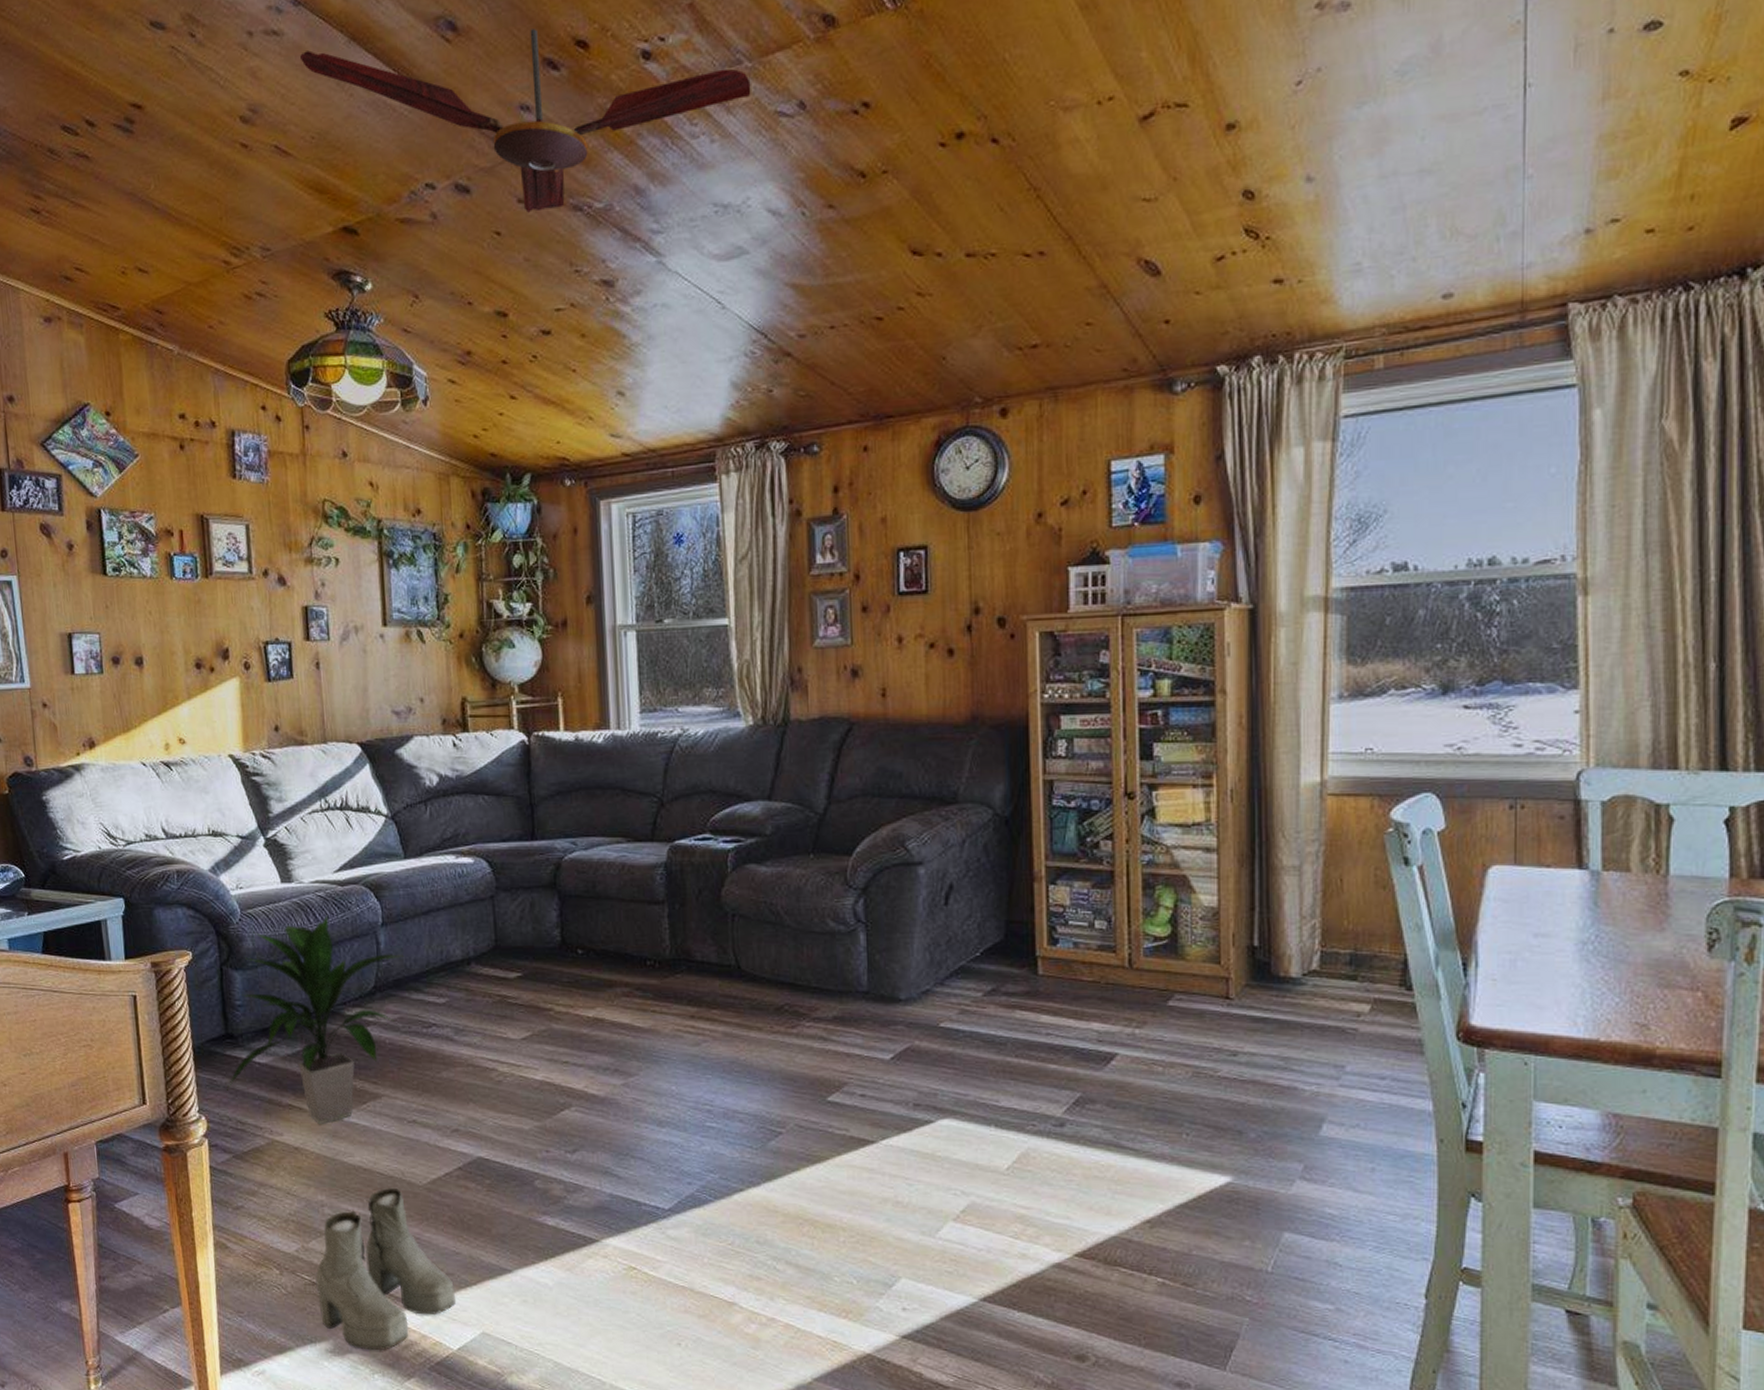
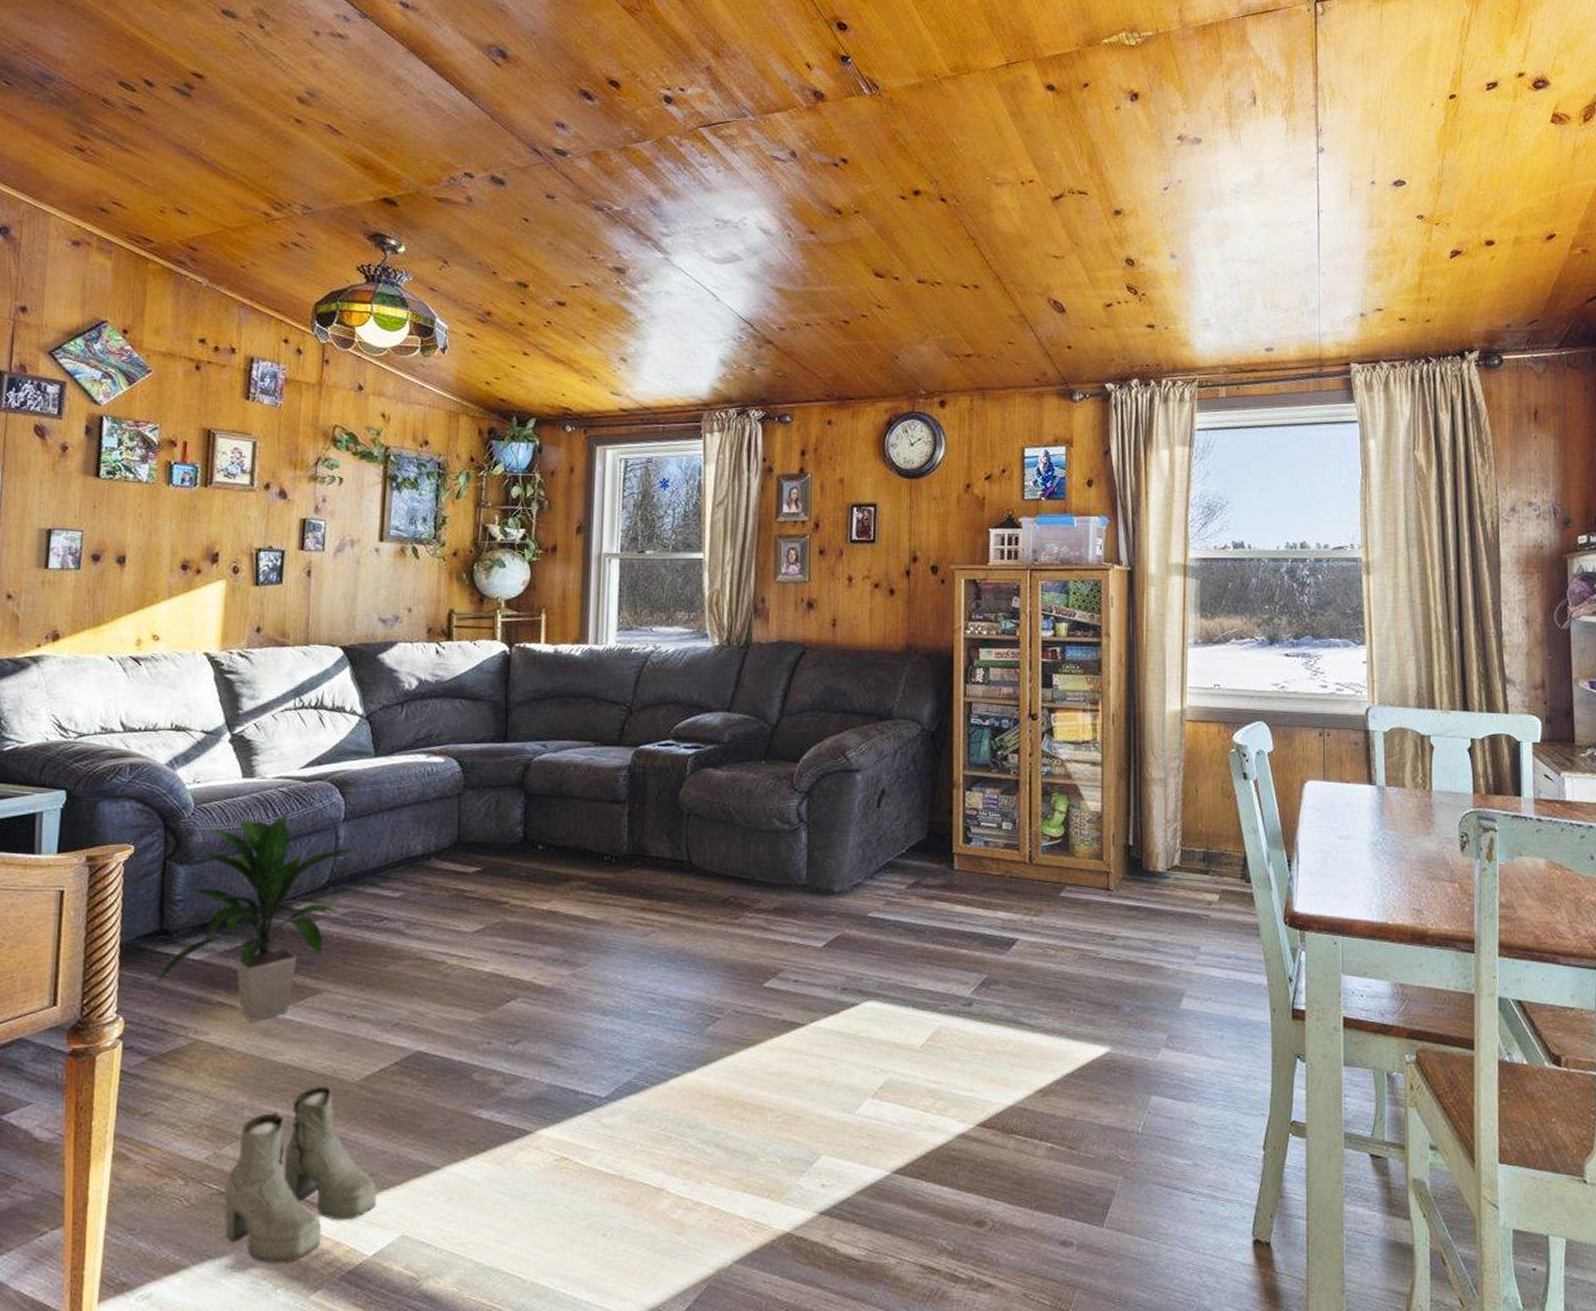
ceiling fan: present [300,29,751,213] -> none [361,54,753,207]

